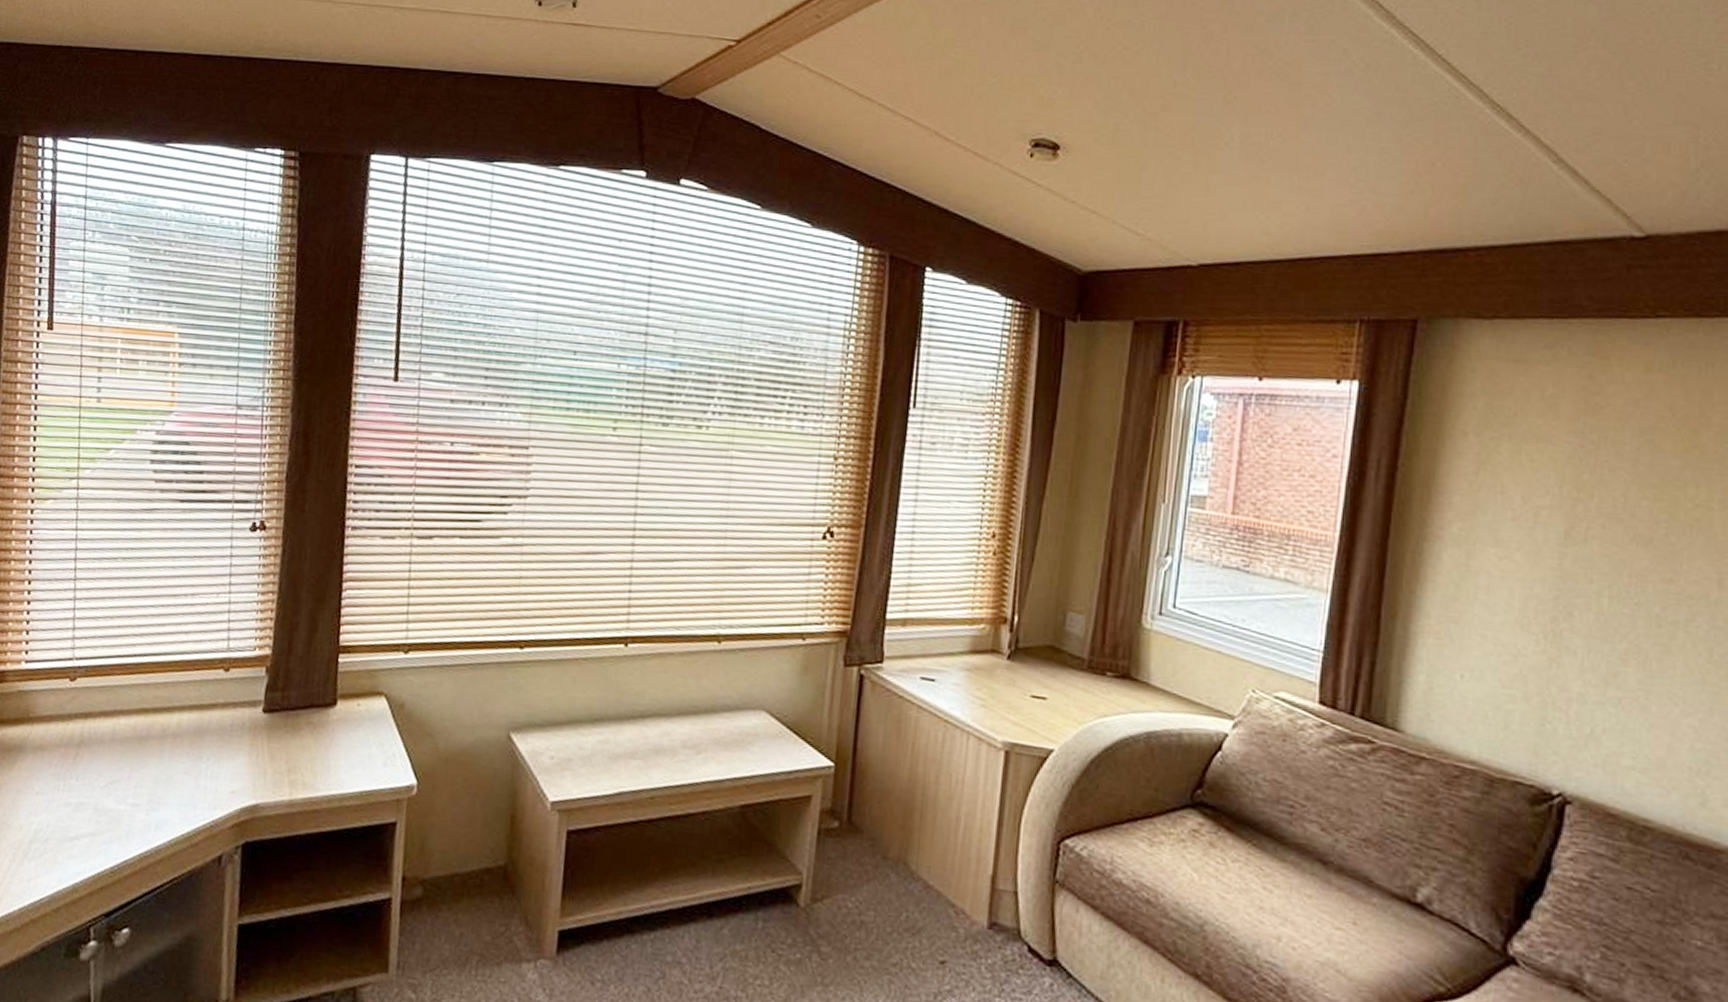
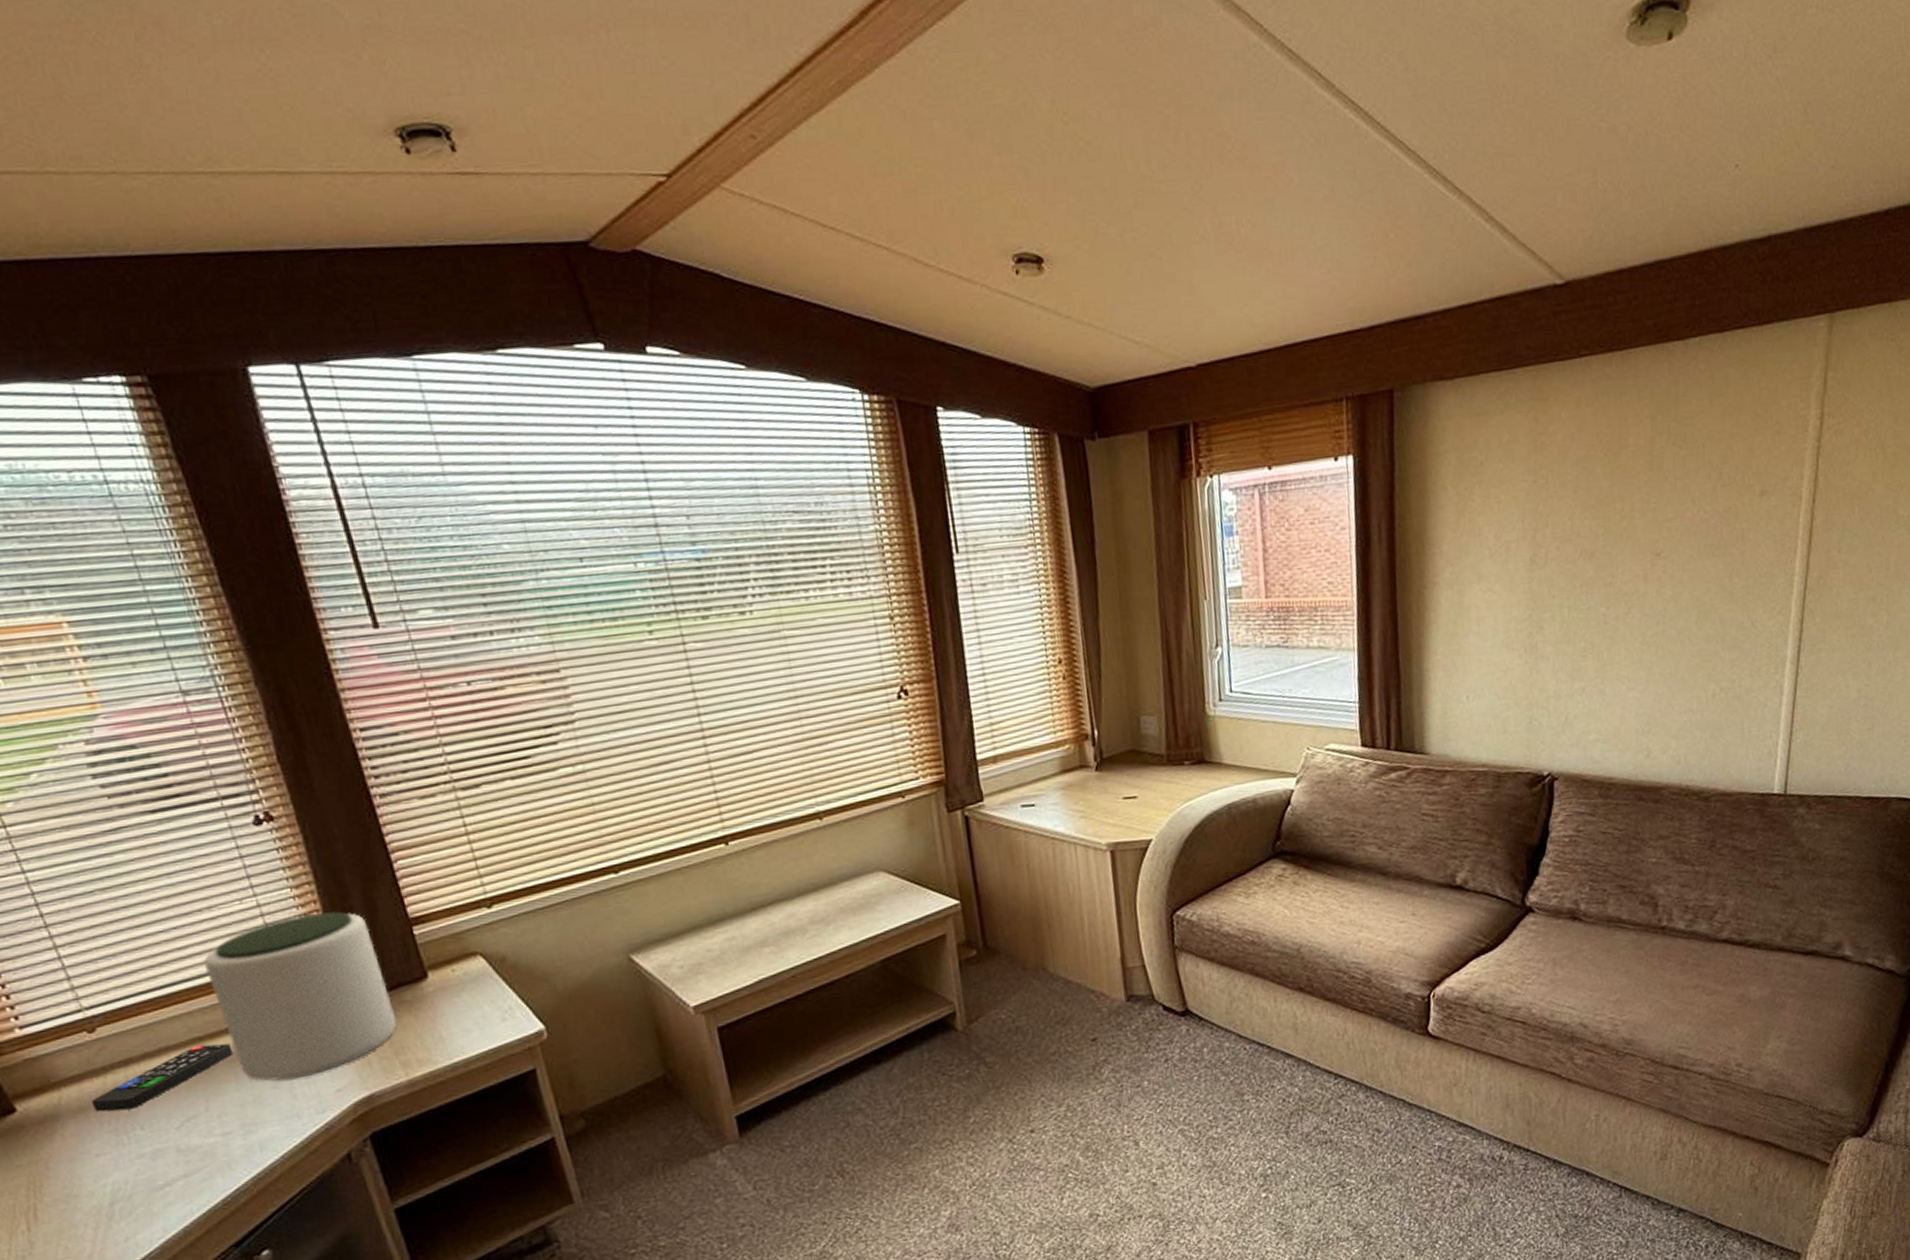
remote control: none [49,716,167,760] -> present [91,1043,233,1112]
plant pot: none [166,619,305,771] -> present [204,911,397,1082]

